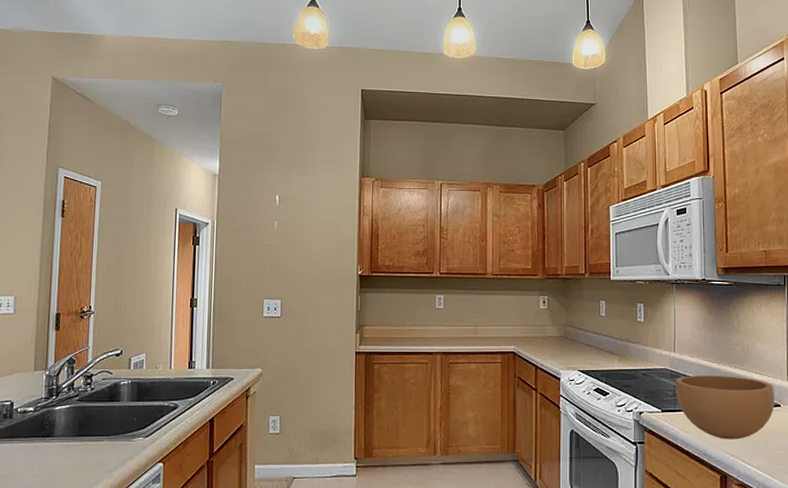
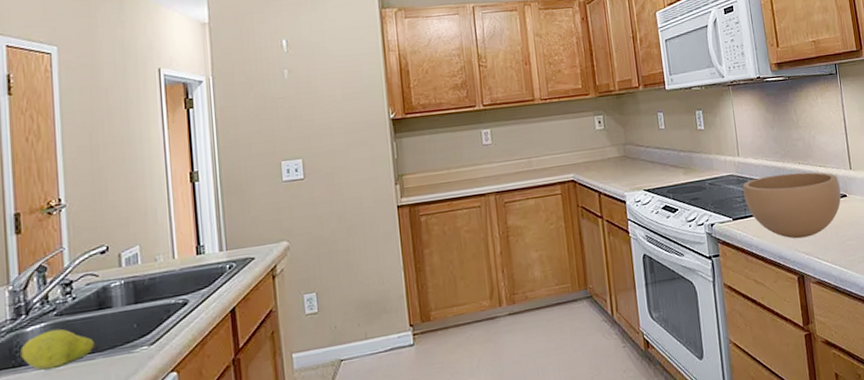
fruit: none [49,411,106,444] -> present [21,328,98,370]

